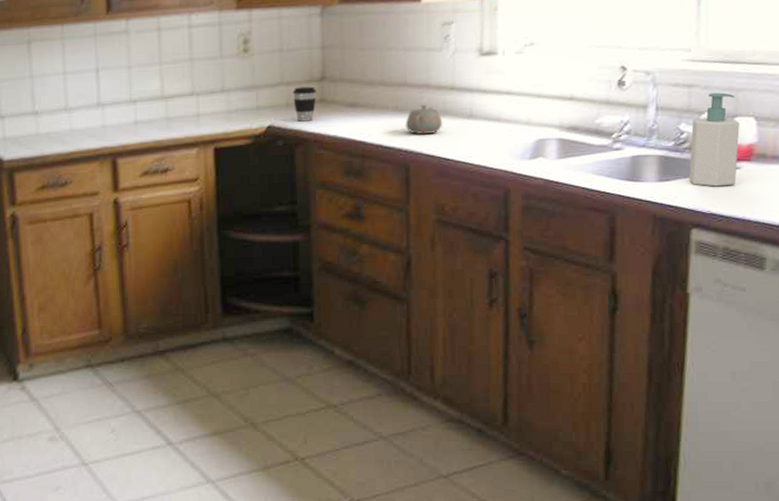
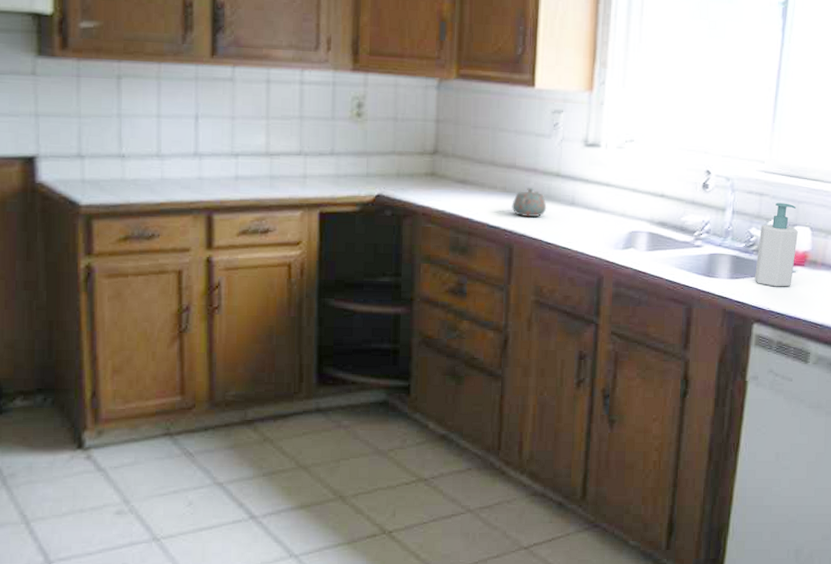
coffee cup: present [293,86,317,122] -> none [404,158,428,194]

